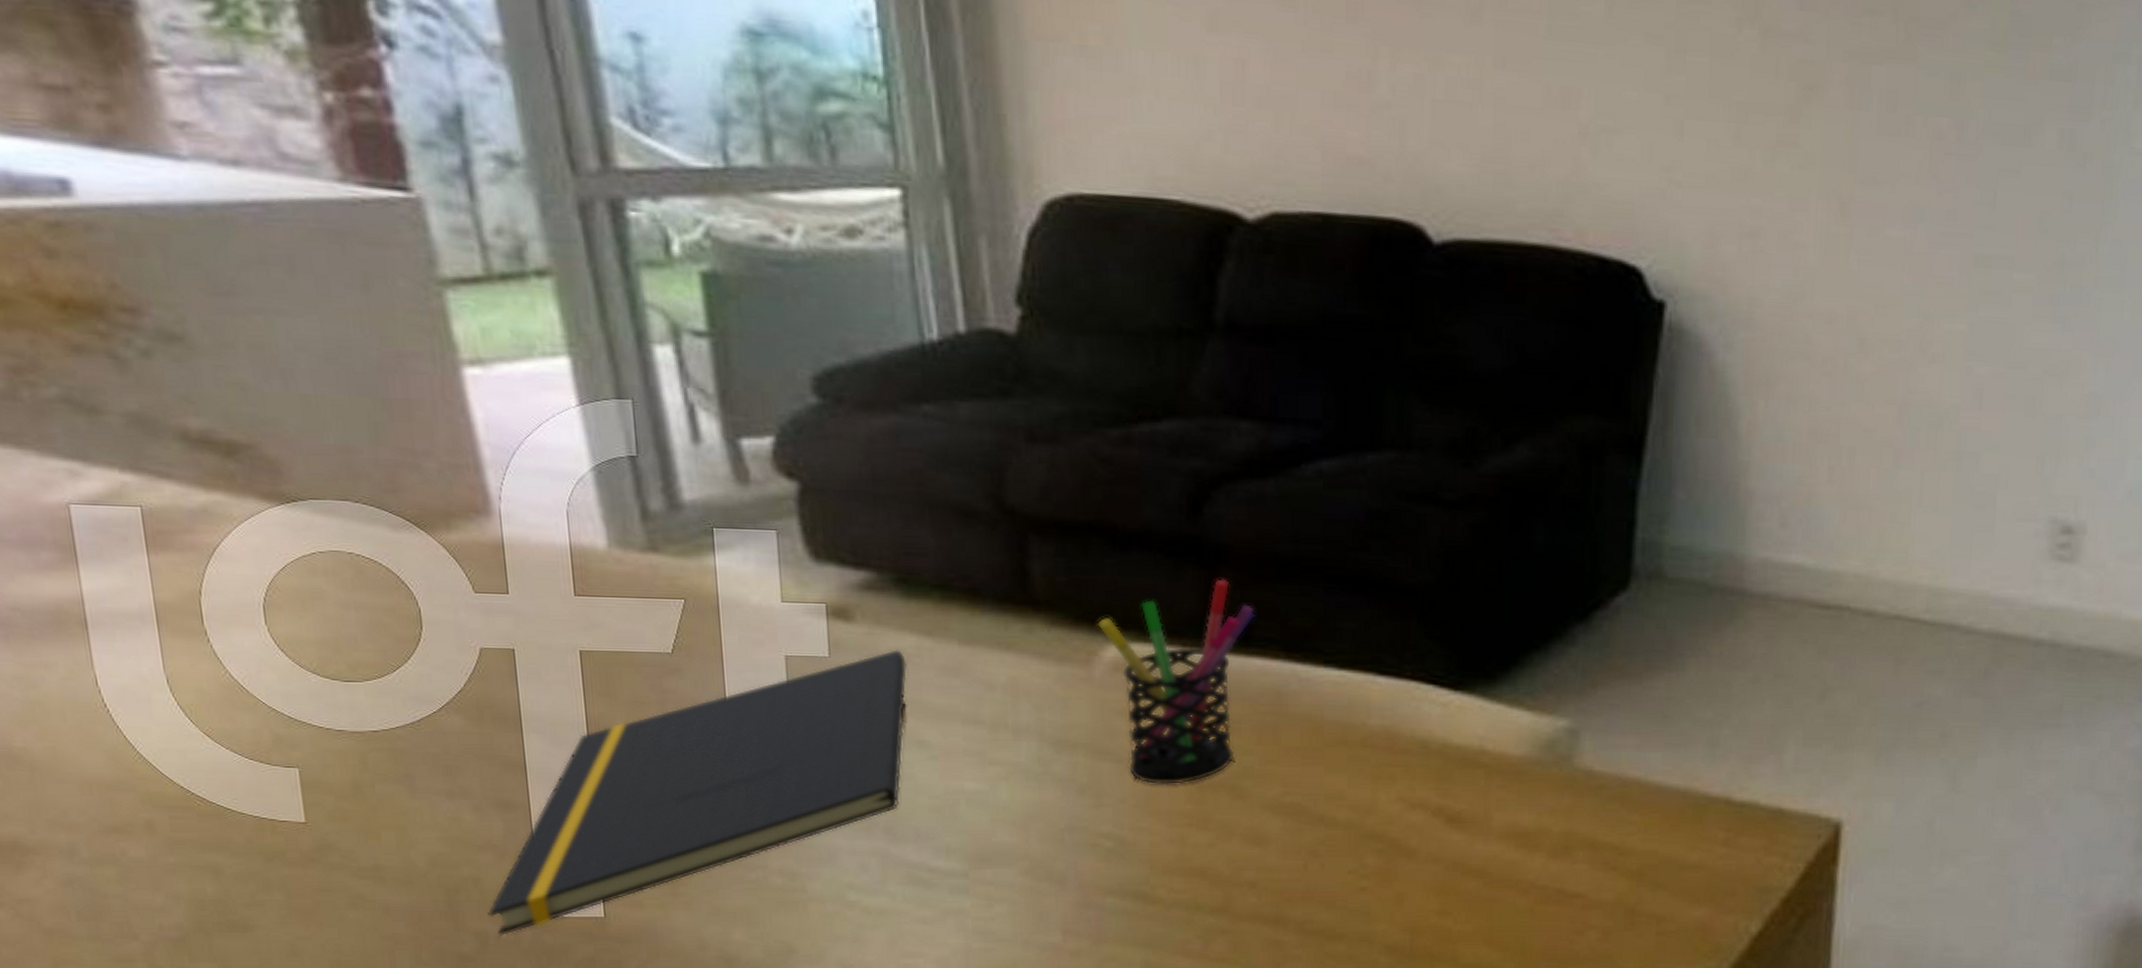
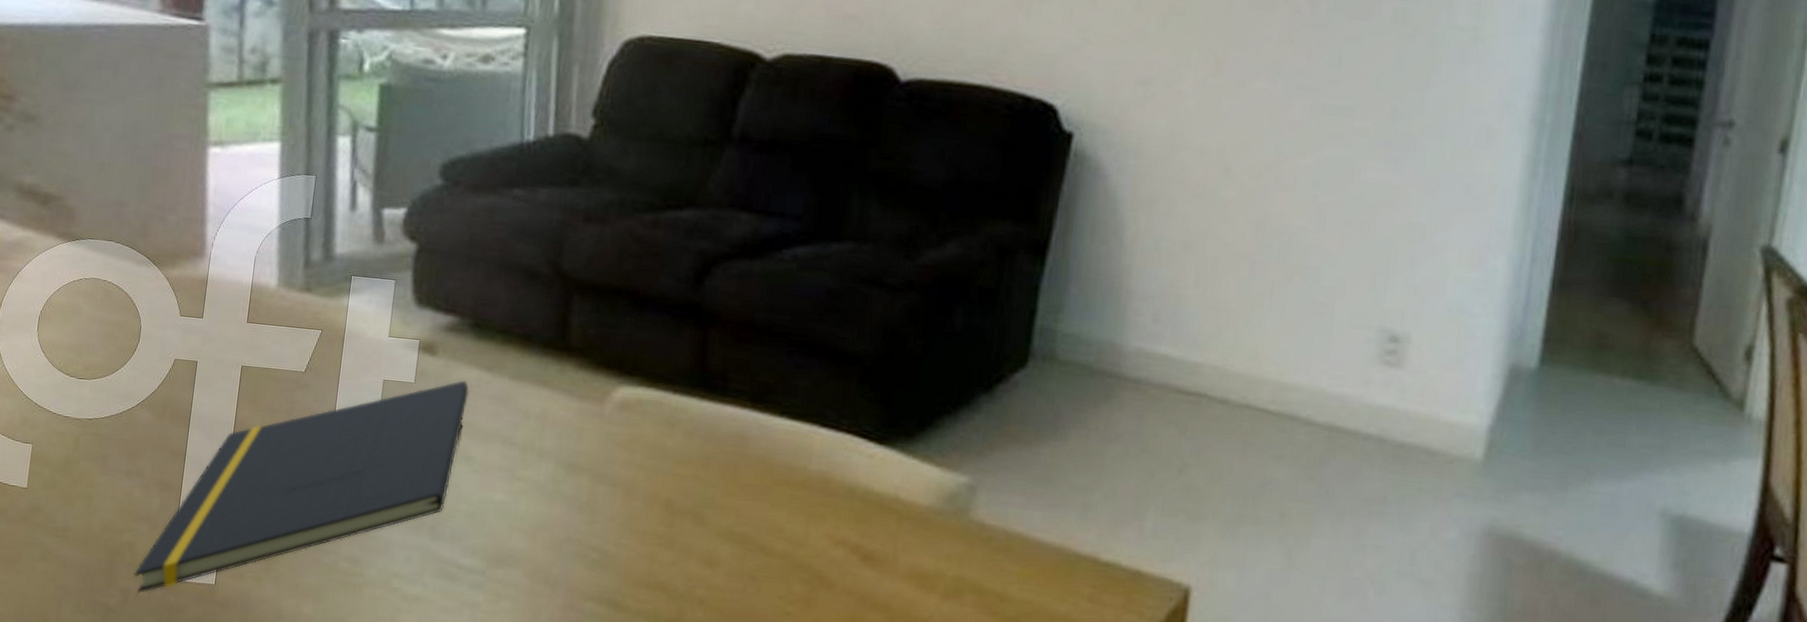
pen holder: present [1097,579,1255,785] -> none [613,338,733,509]

